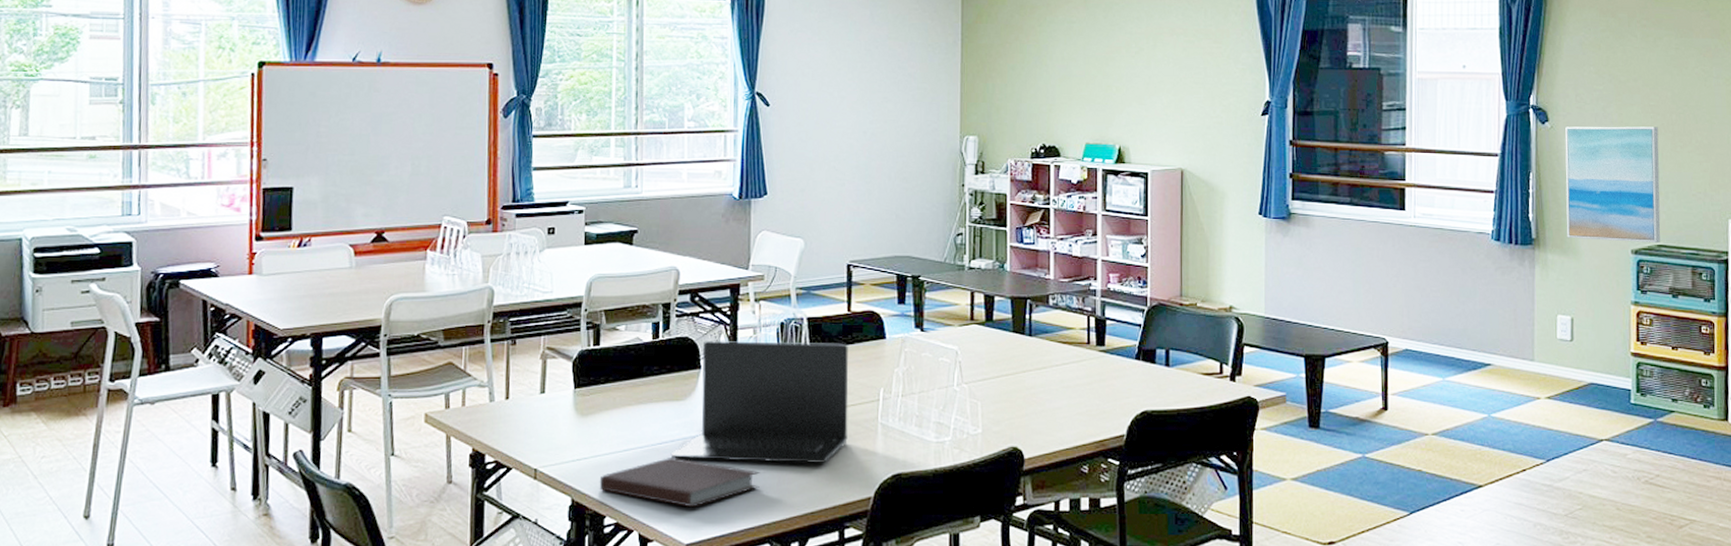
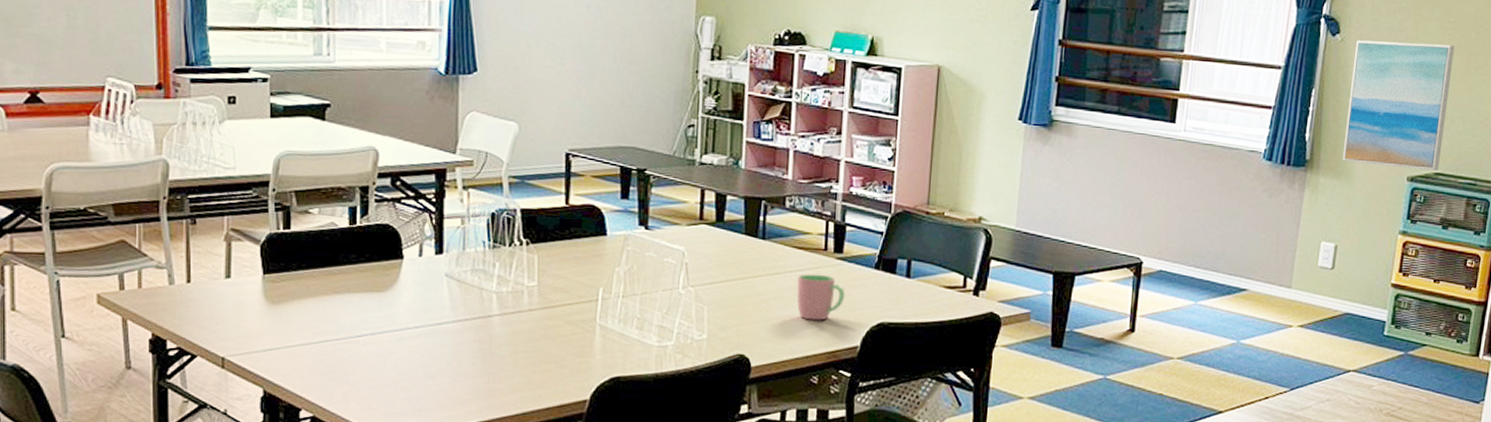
notebook: present [599,458,760,508] -> none [293,351,468,404]
laptop: present [671,340,849,463] -> none [372,228,565,363]
cup: none [1064,367,1109,411] -> present [797,274,845,321]

